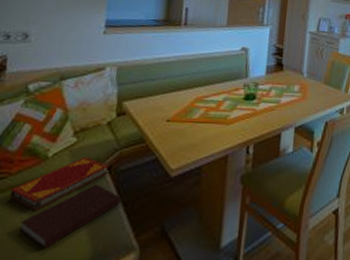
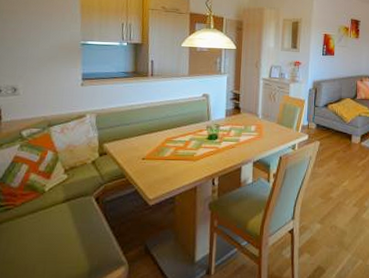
hardback book: present [9,156,110,211] -> none [17,190,97,235]
notebook: present [19,184,122,248] -> none [28,212,110,264]

